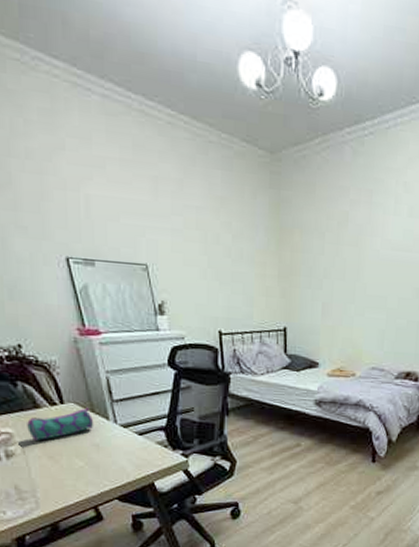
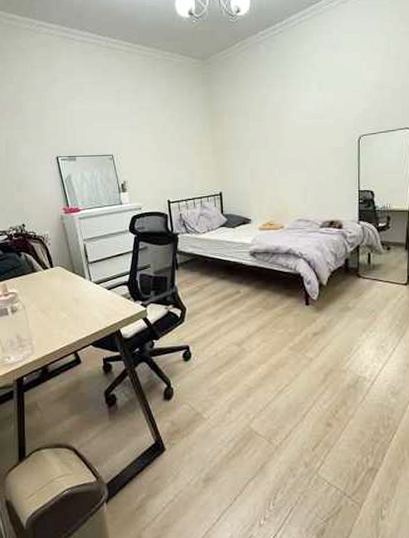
pencil case: present [27,408,94,440] -> none [27,270,75,298]

